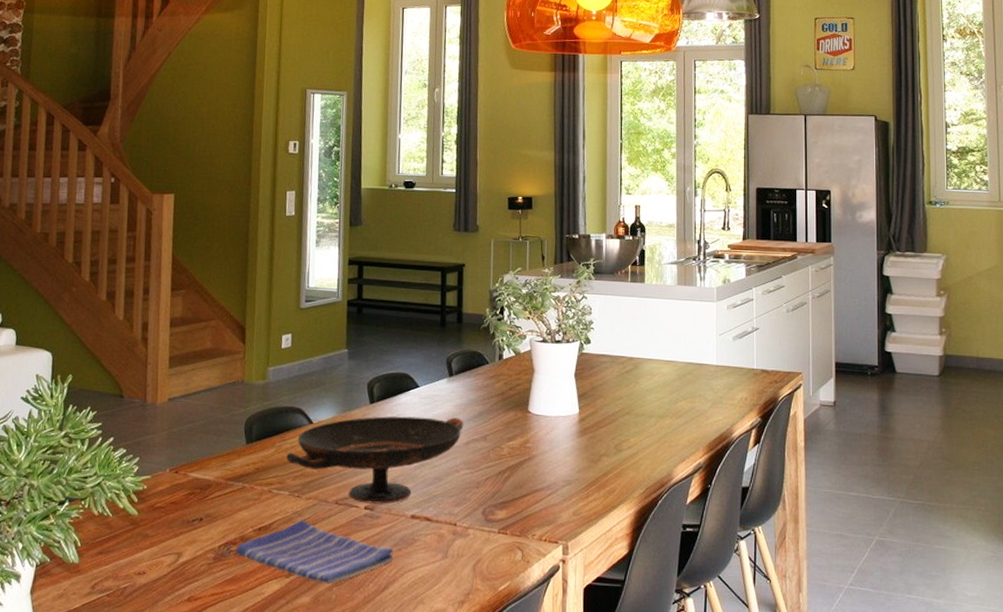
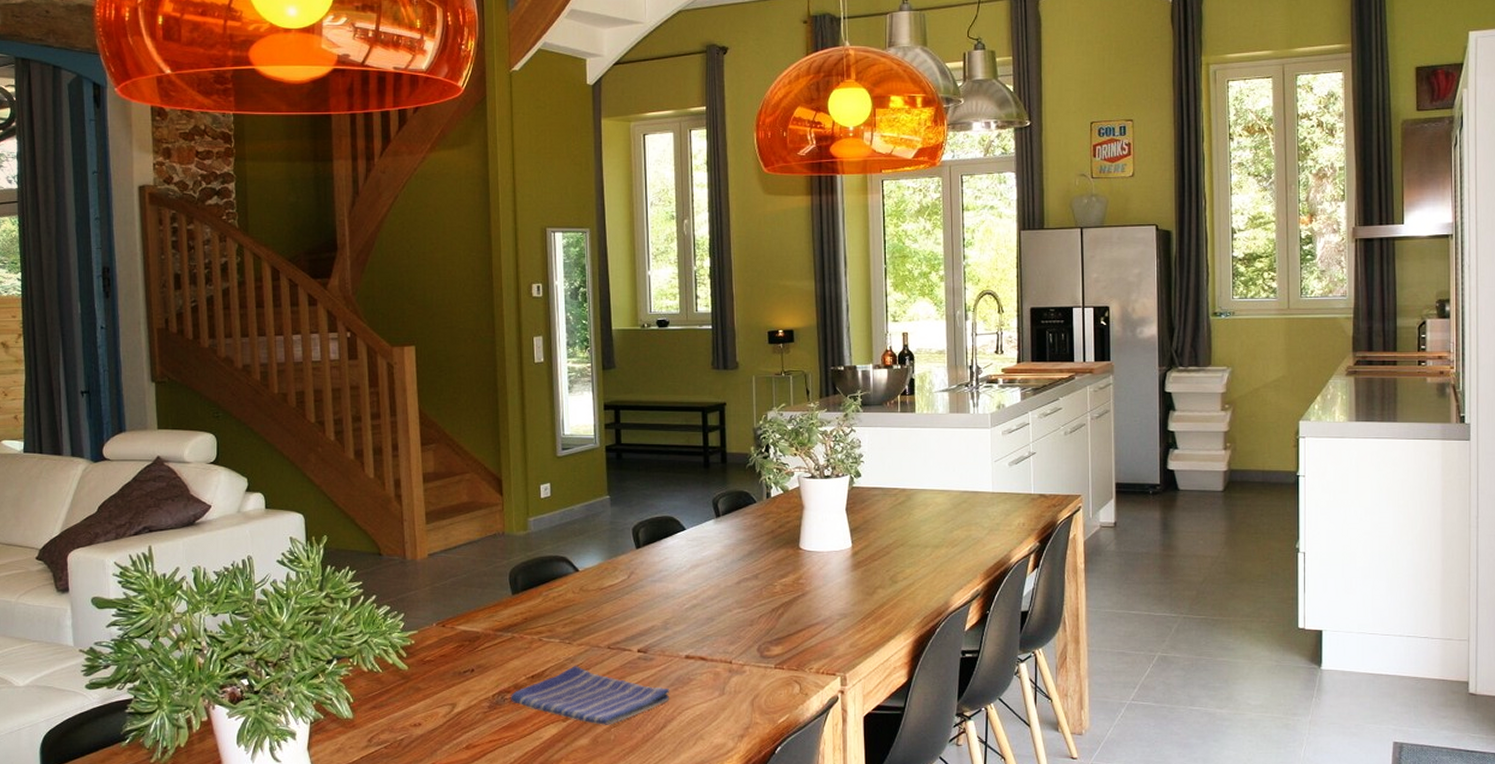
decorative bowl: present [286,416,464,504] -> none [554,558,734,646]

